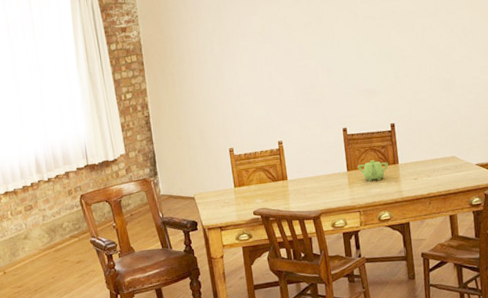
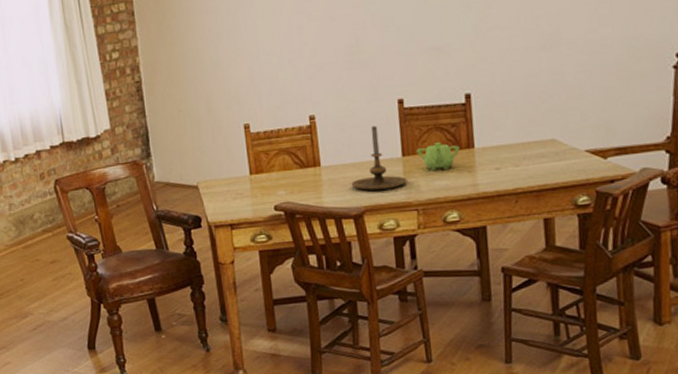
candle holder: none [310,148,352,198] -> present [351,125,407,191]

